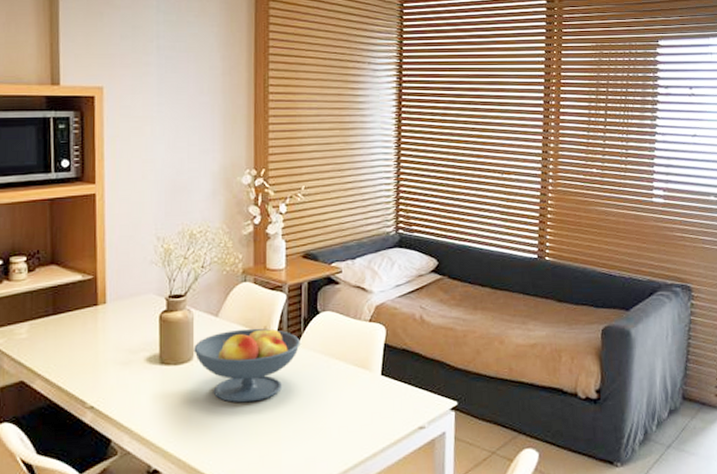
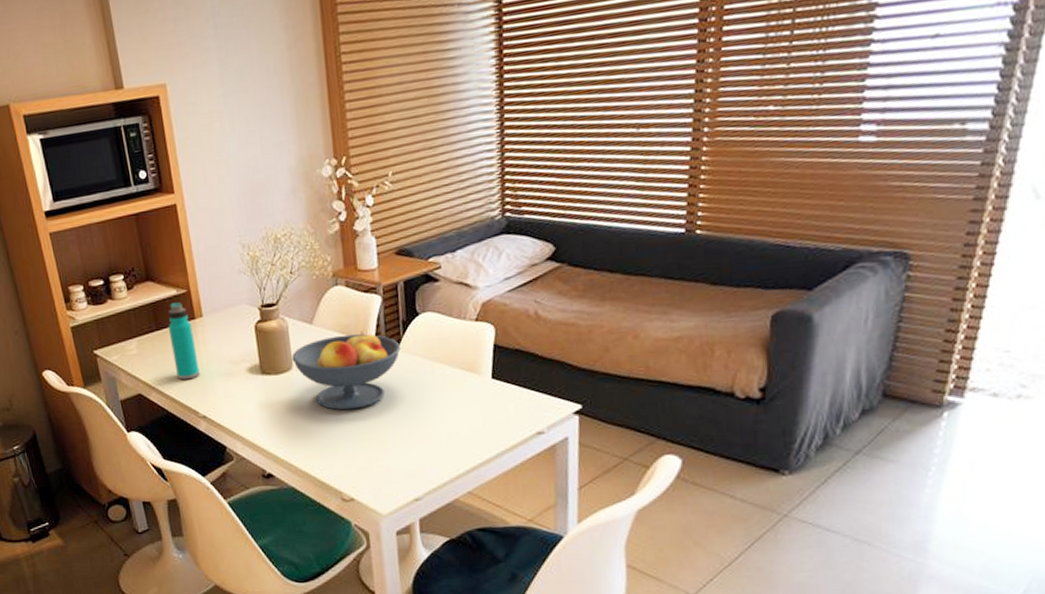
water bottle: none [66,288,94,368] -> present [168,302,200,380]

